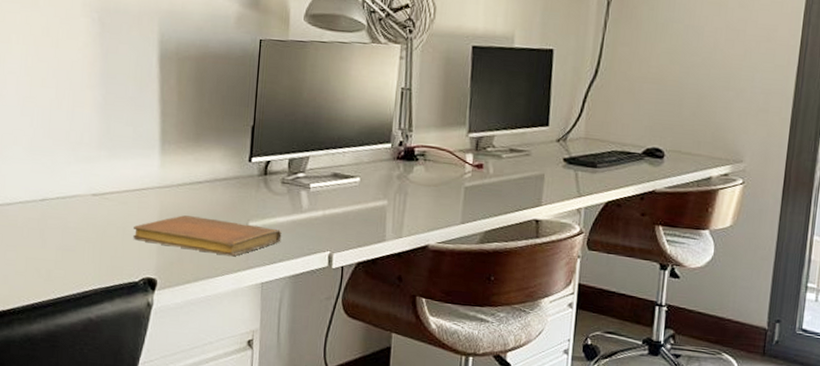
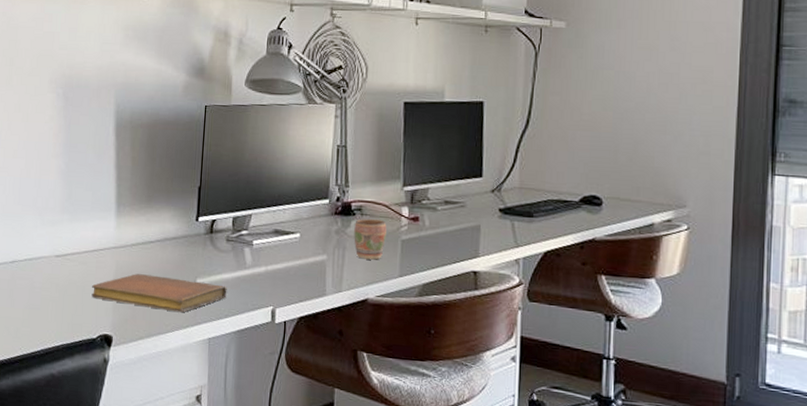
mug: none [416,164,450,207] -> present [354,218,387,260]

